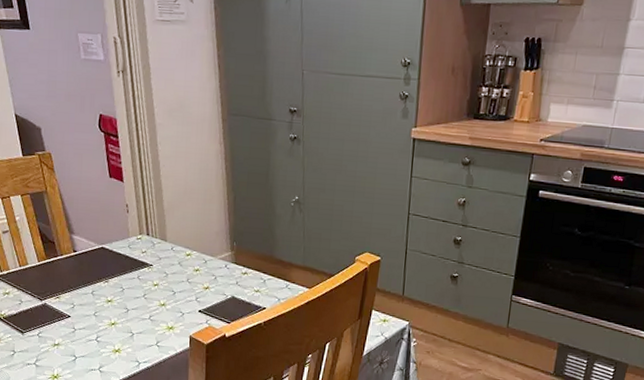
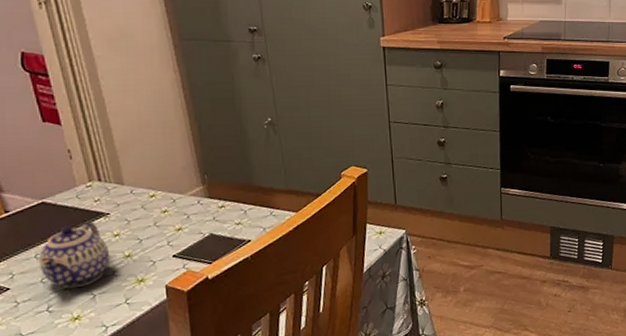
teapot: none [94,269,149,325] -> present [39,221,111,289]

